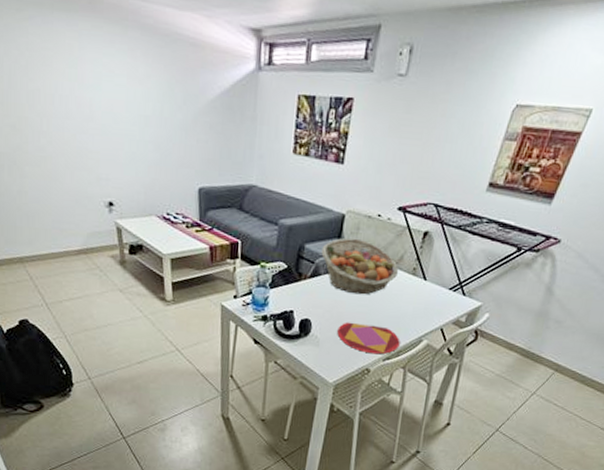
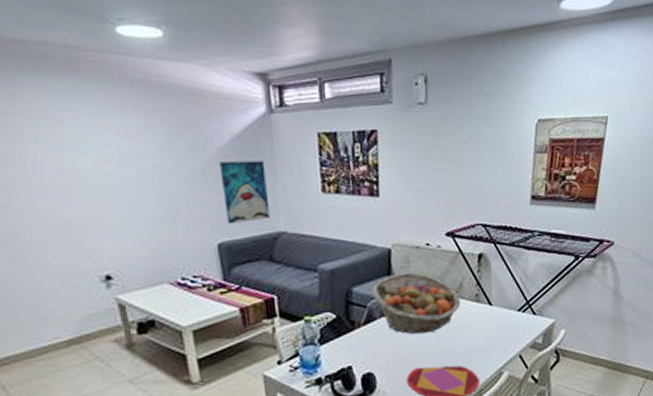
wall art: none [208,113,247,172] -> present [219,161,270,223]

